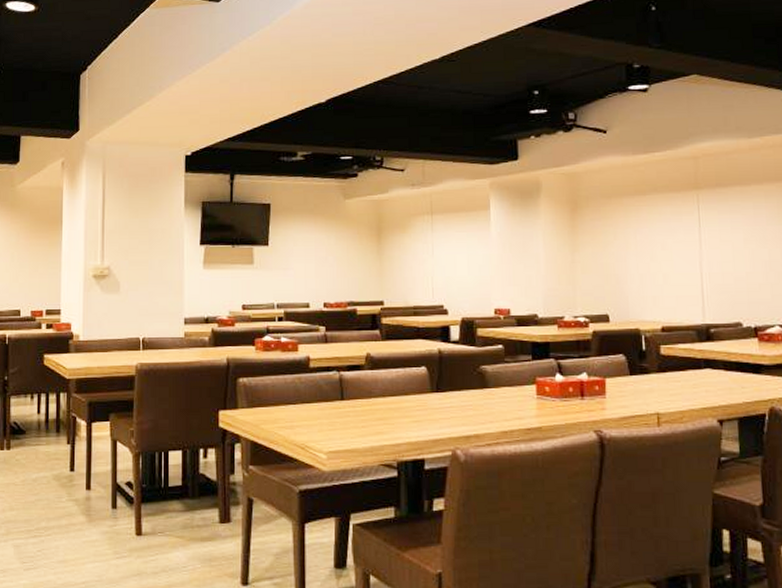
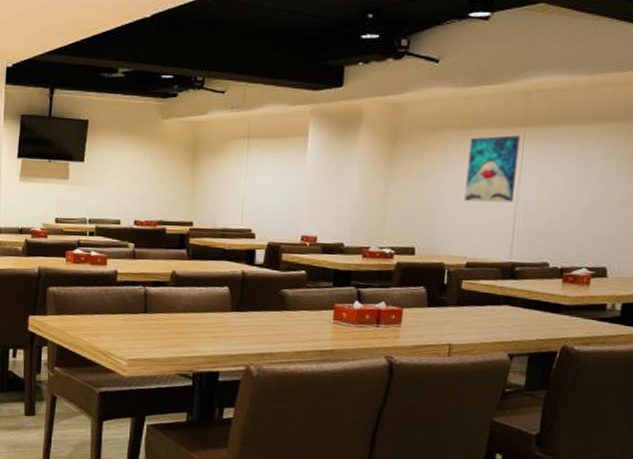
wall art: none [647,198,697,265] -> present [464,135,521,202]

